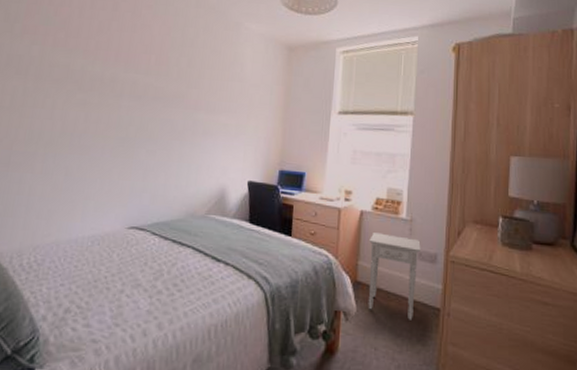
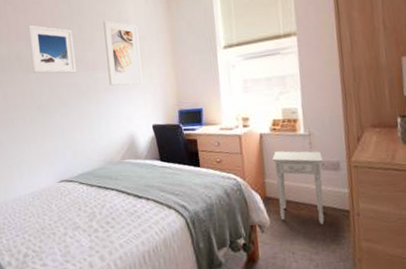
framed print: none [125,47,181,109] -> present [28,24,76,74]
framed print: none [209,59,252,134] -> present [102,20,143,86]

